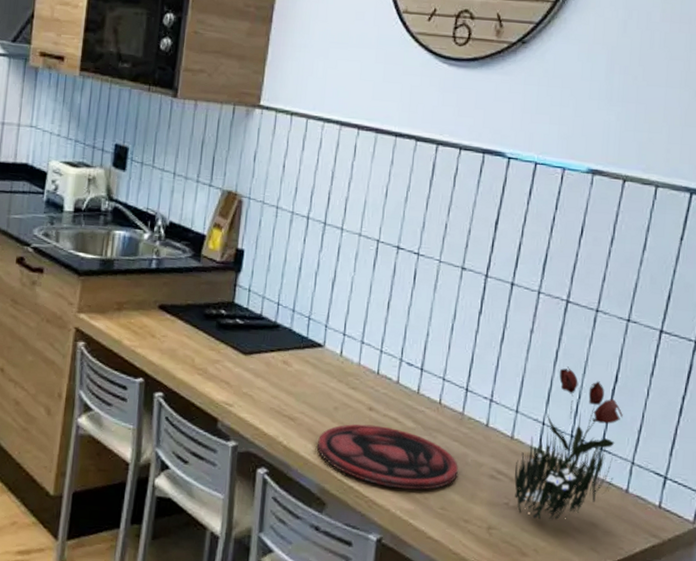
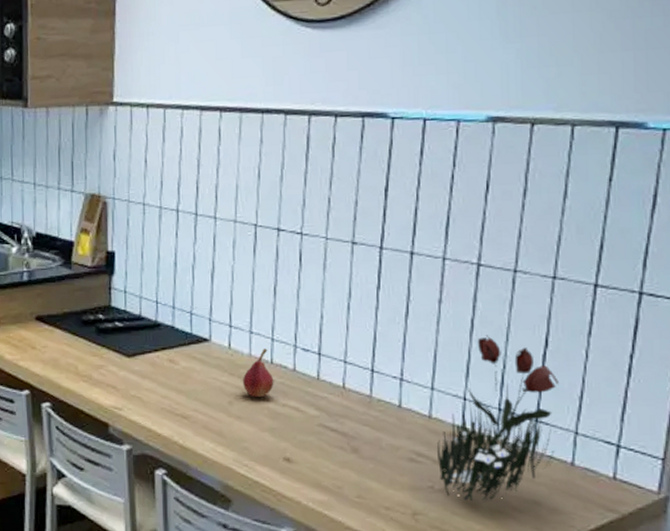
plate: present [317,424,458,490] -> none [215,416,372,480]
fruit: none [349,358,378,406] -> present [243,347,274,398]

